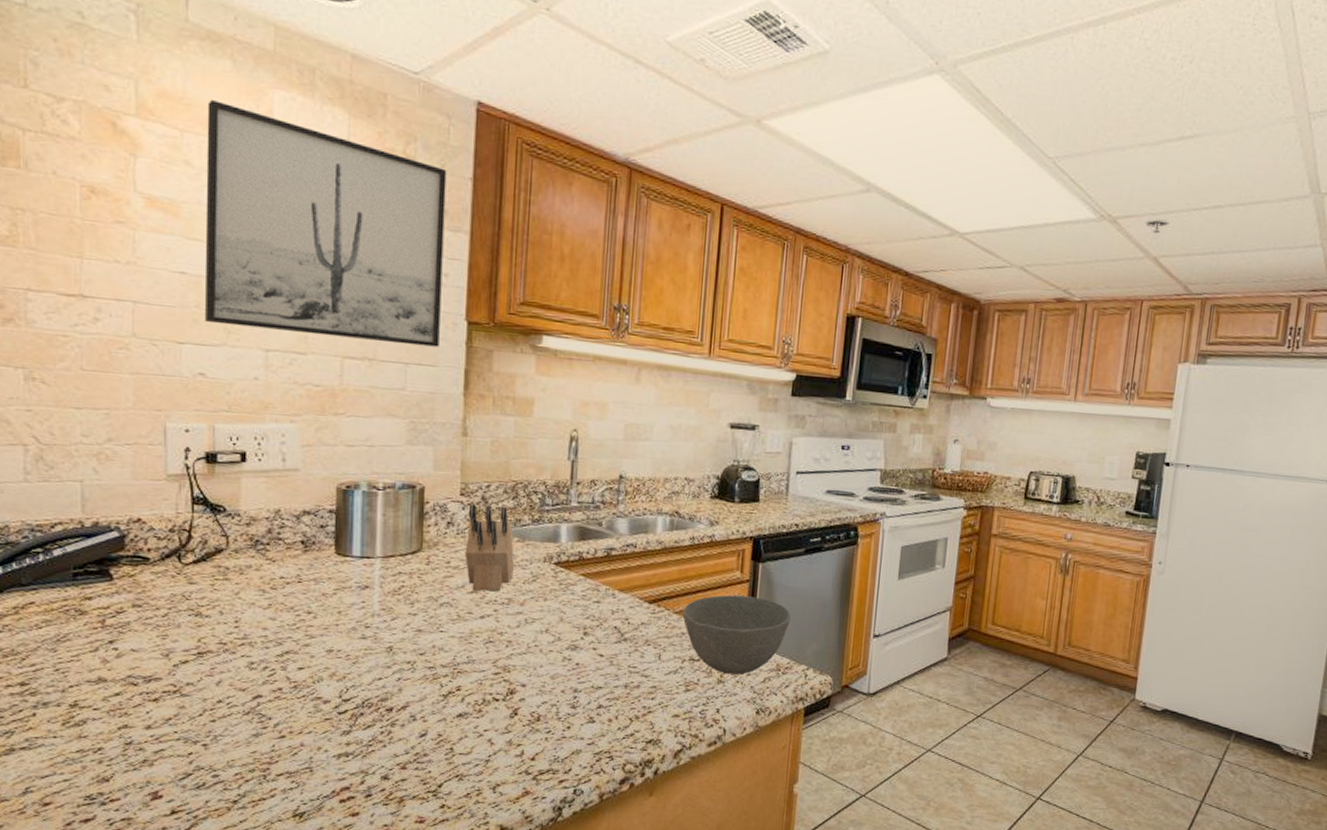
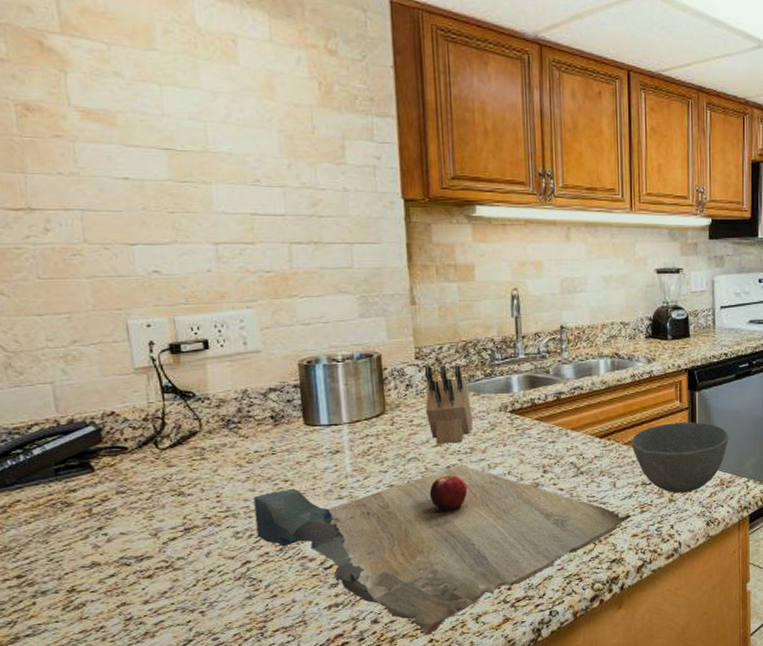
wall art: present [205,100,447,347] -> none [130,13,380,226]
cutting board: none [272,616,675,800] -> present [253,465,632,636]

